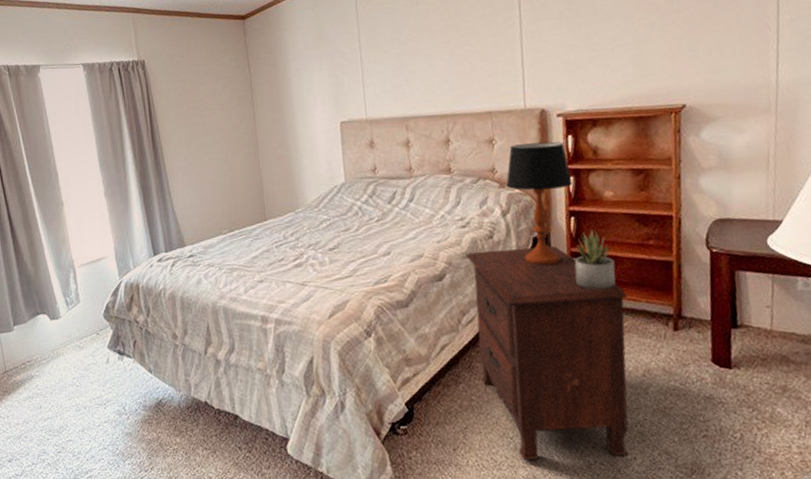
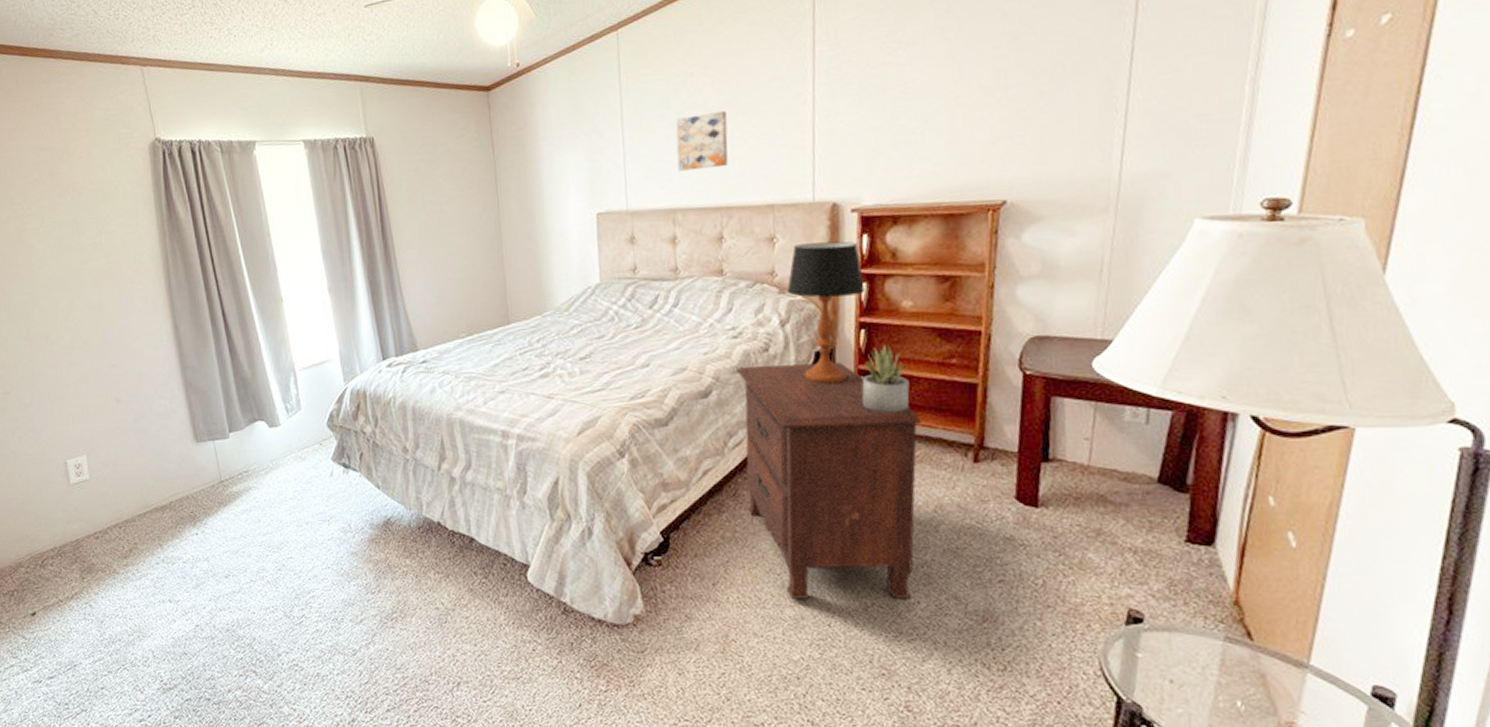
wall art: none [405,33,451,85] -> present [676,110,728,171]

